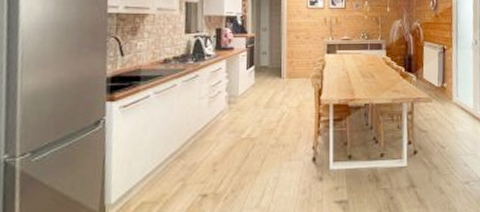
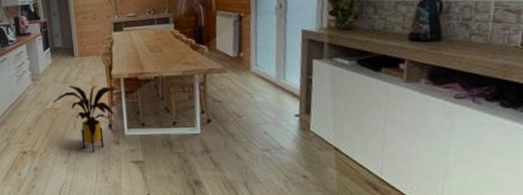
house plant: none [250,110,325,192] -> present [53,84,117,152]

